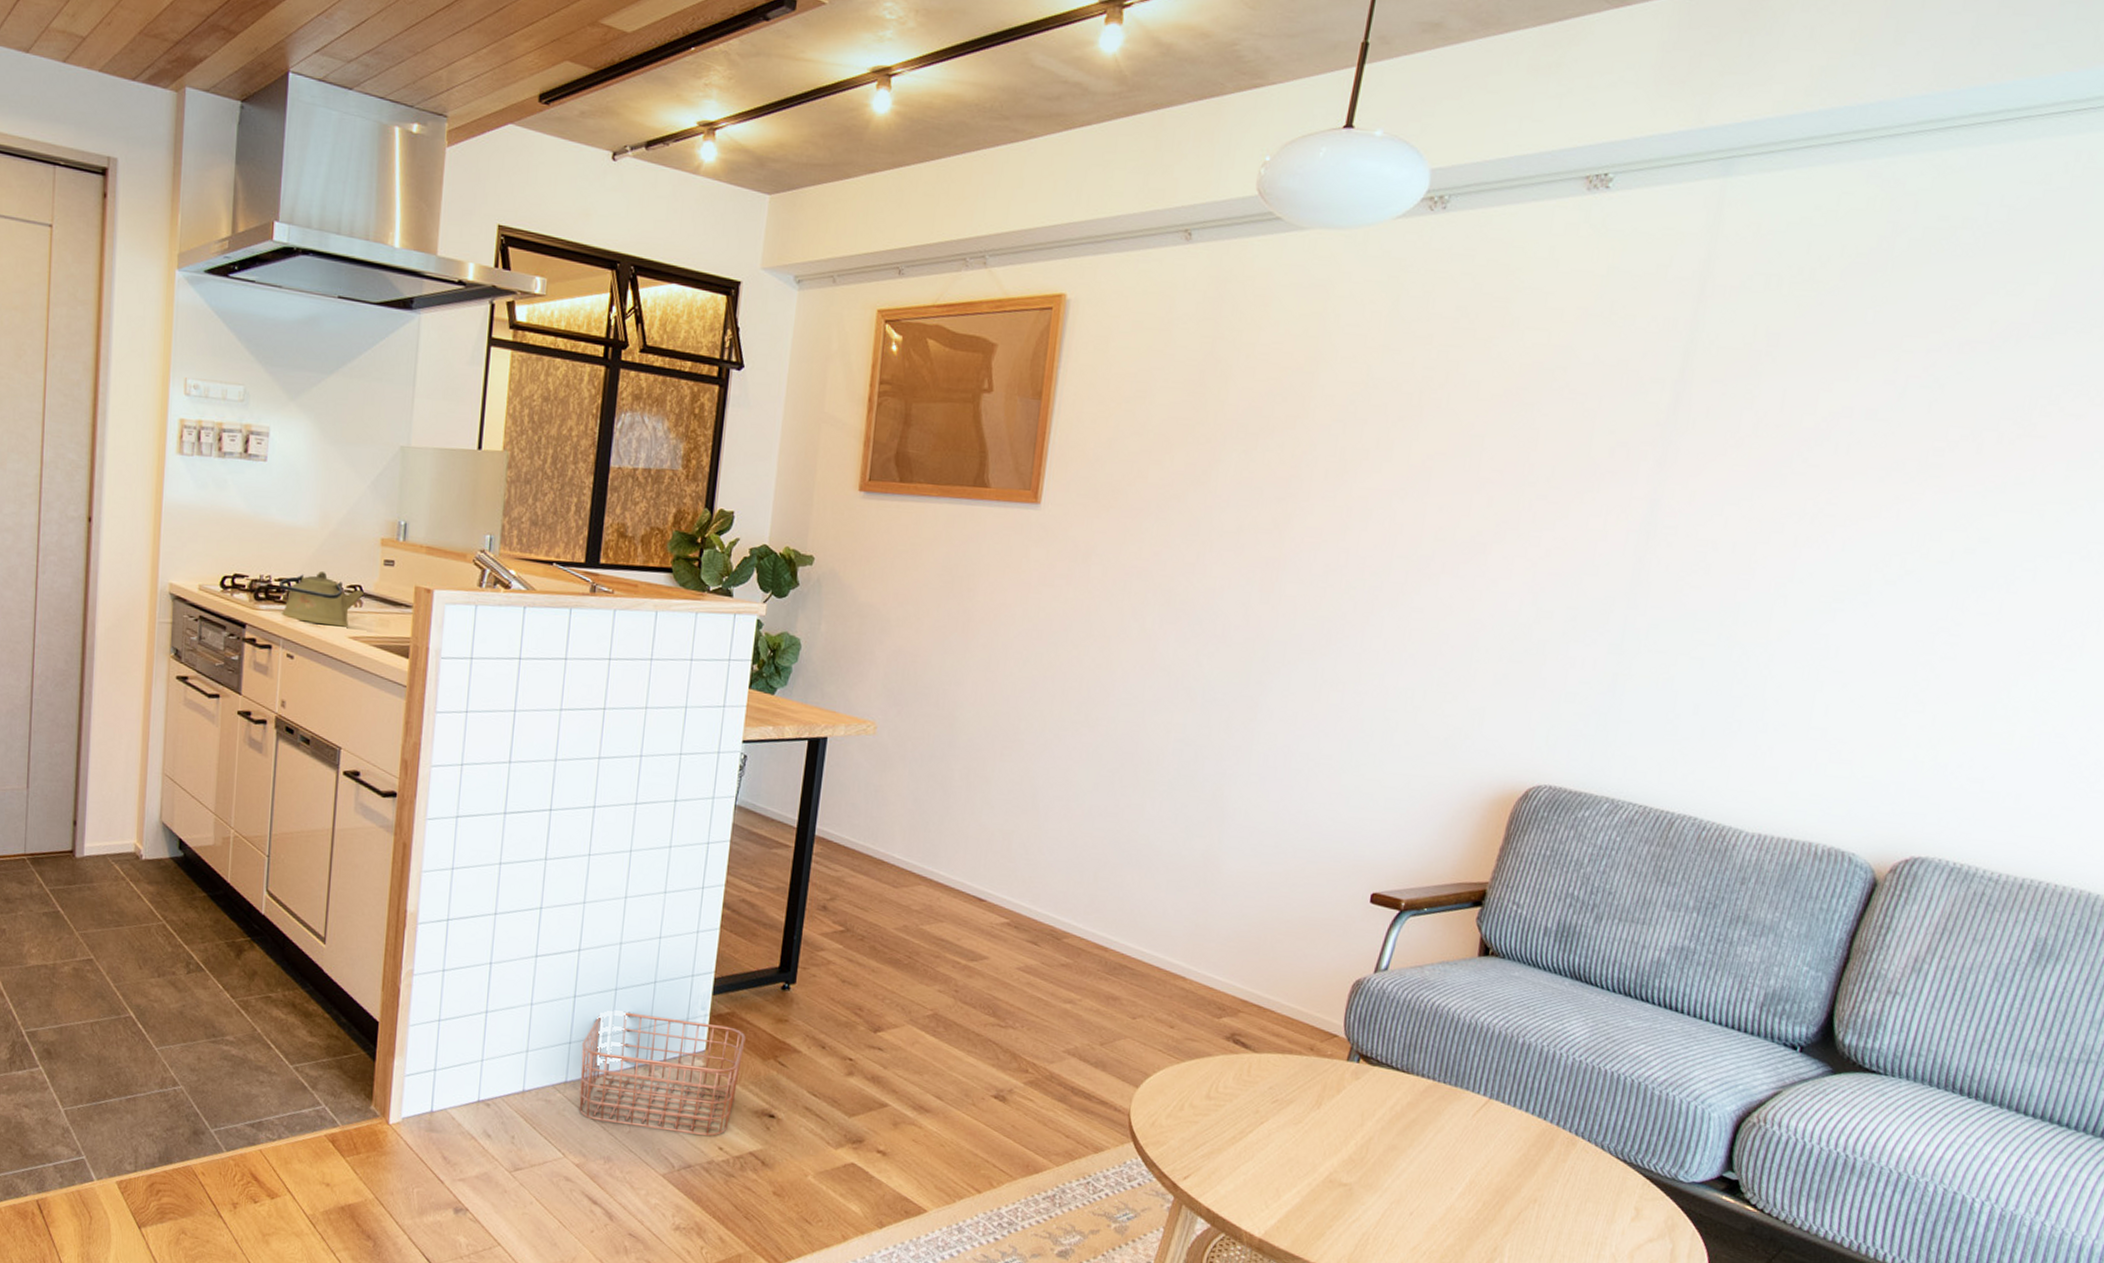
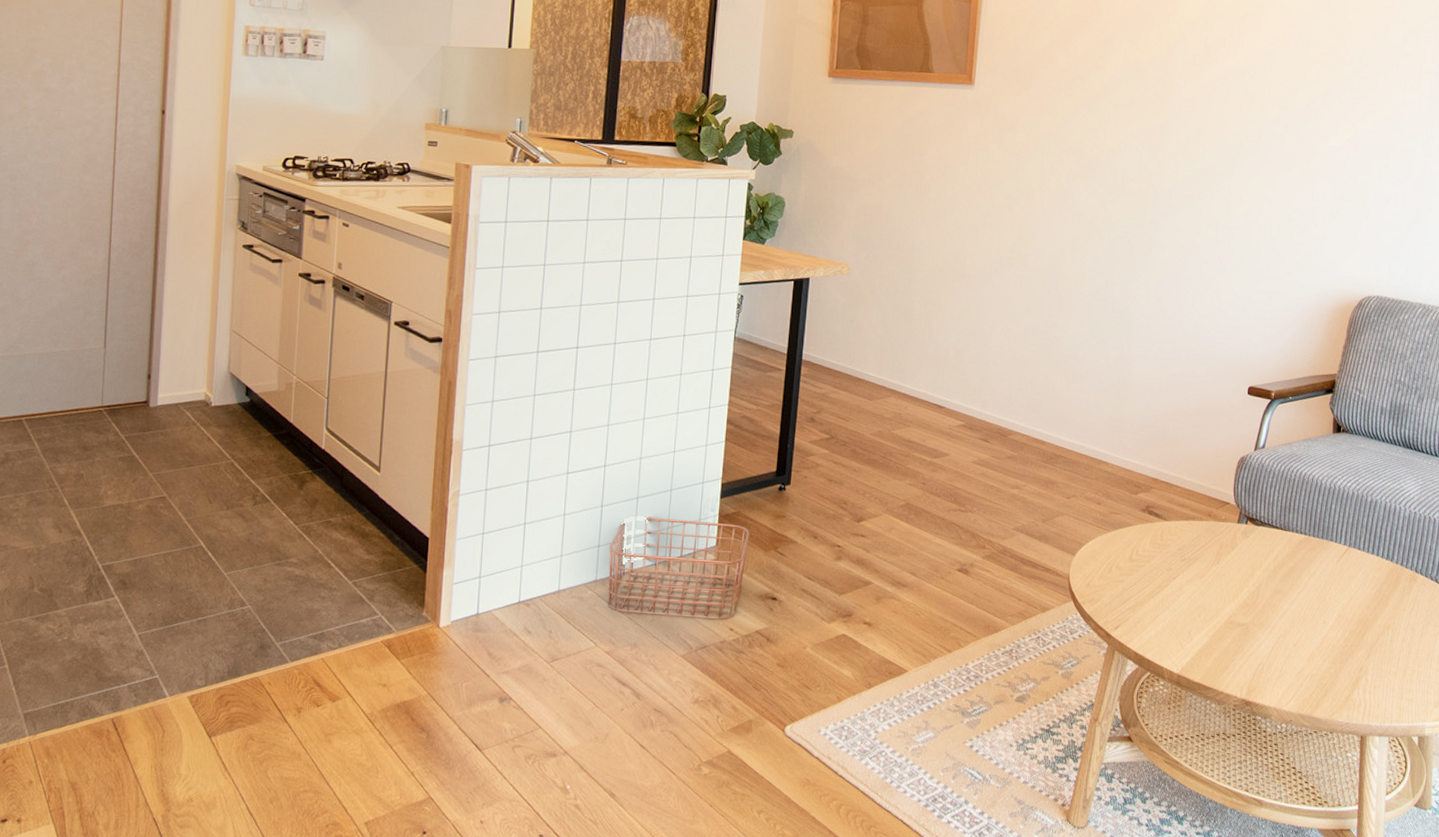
kettle: present [278,571,365,627] -> none [334,152,412,199]

